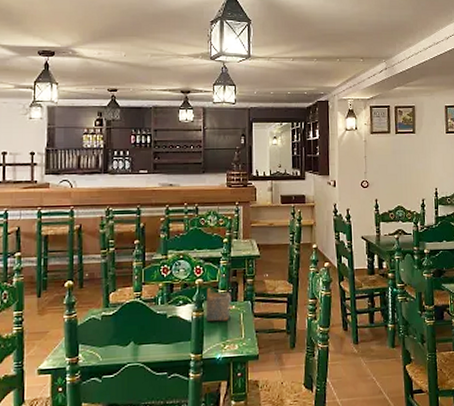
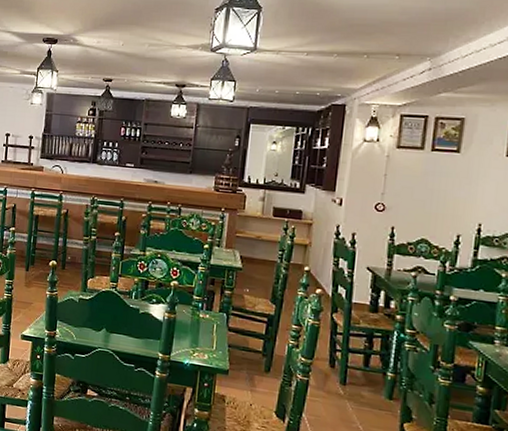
napkin holder: present [206,287,230,322] -> none [178,291,206,329]

